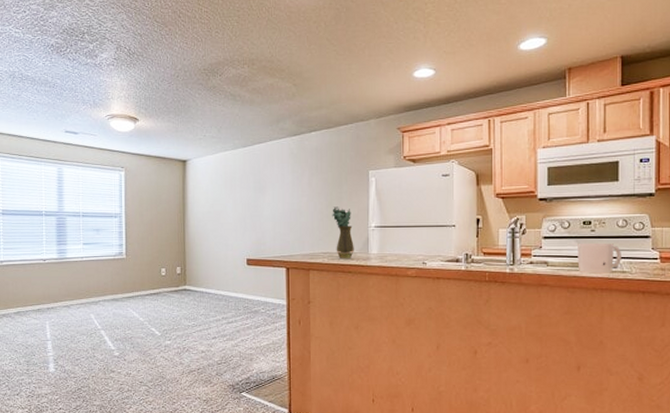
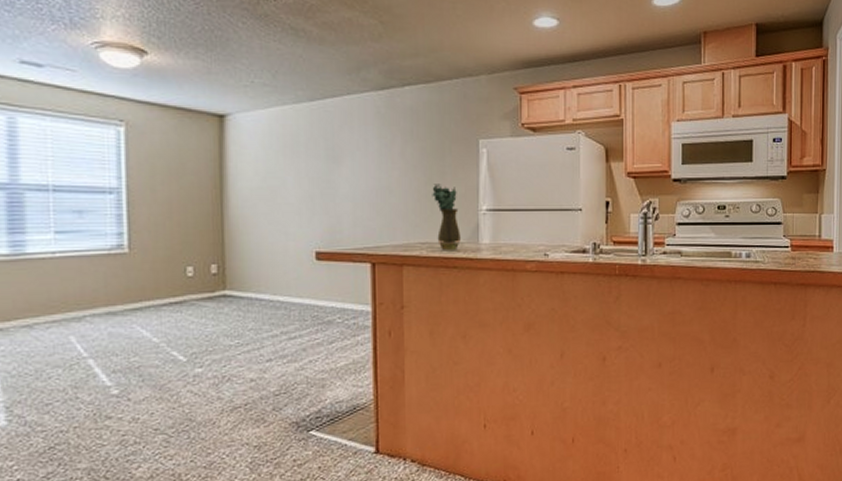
mug: present [577,242,621,275] -> none [712,229,755,265]

